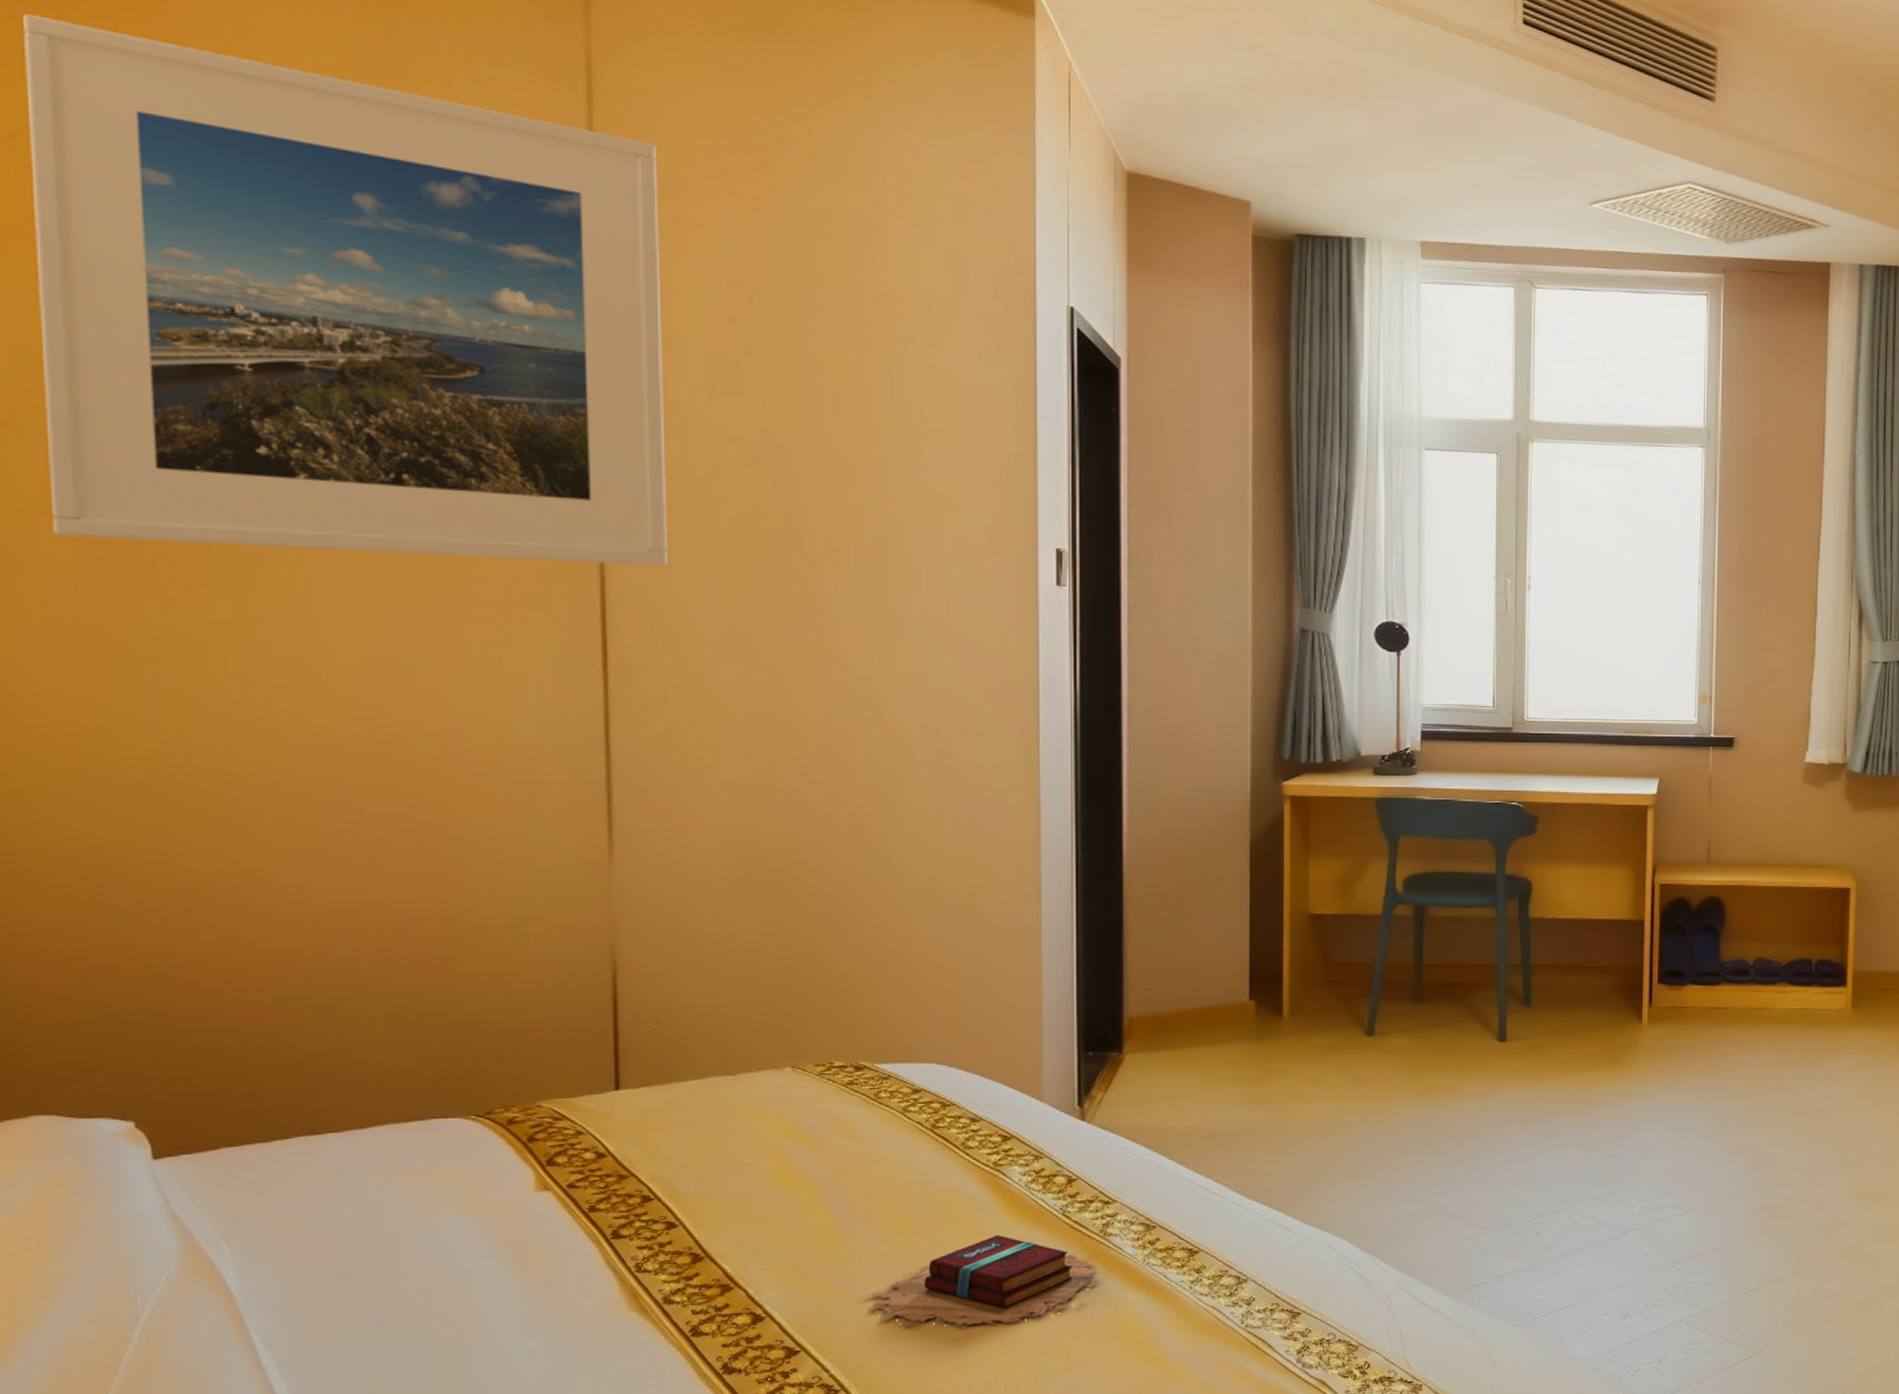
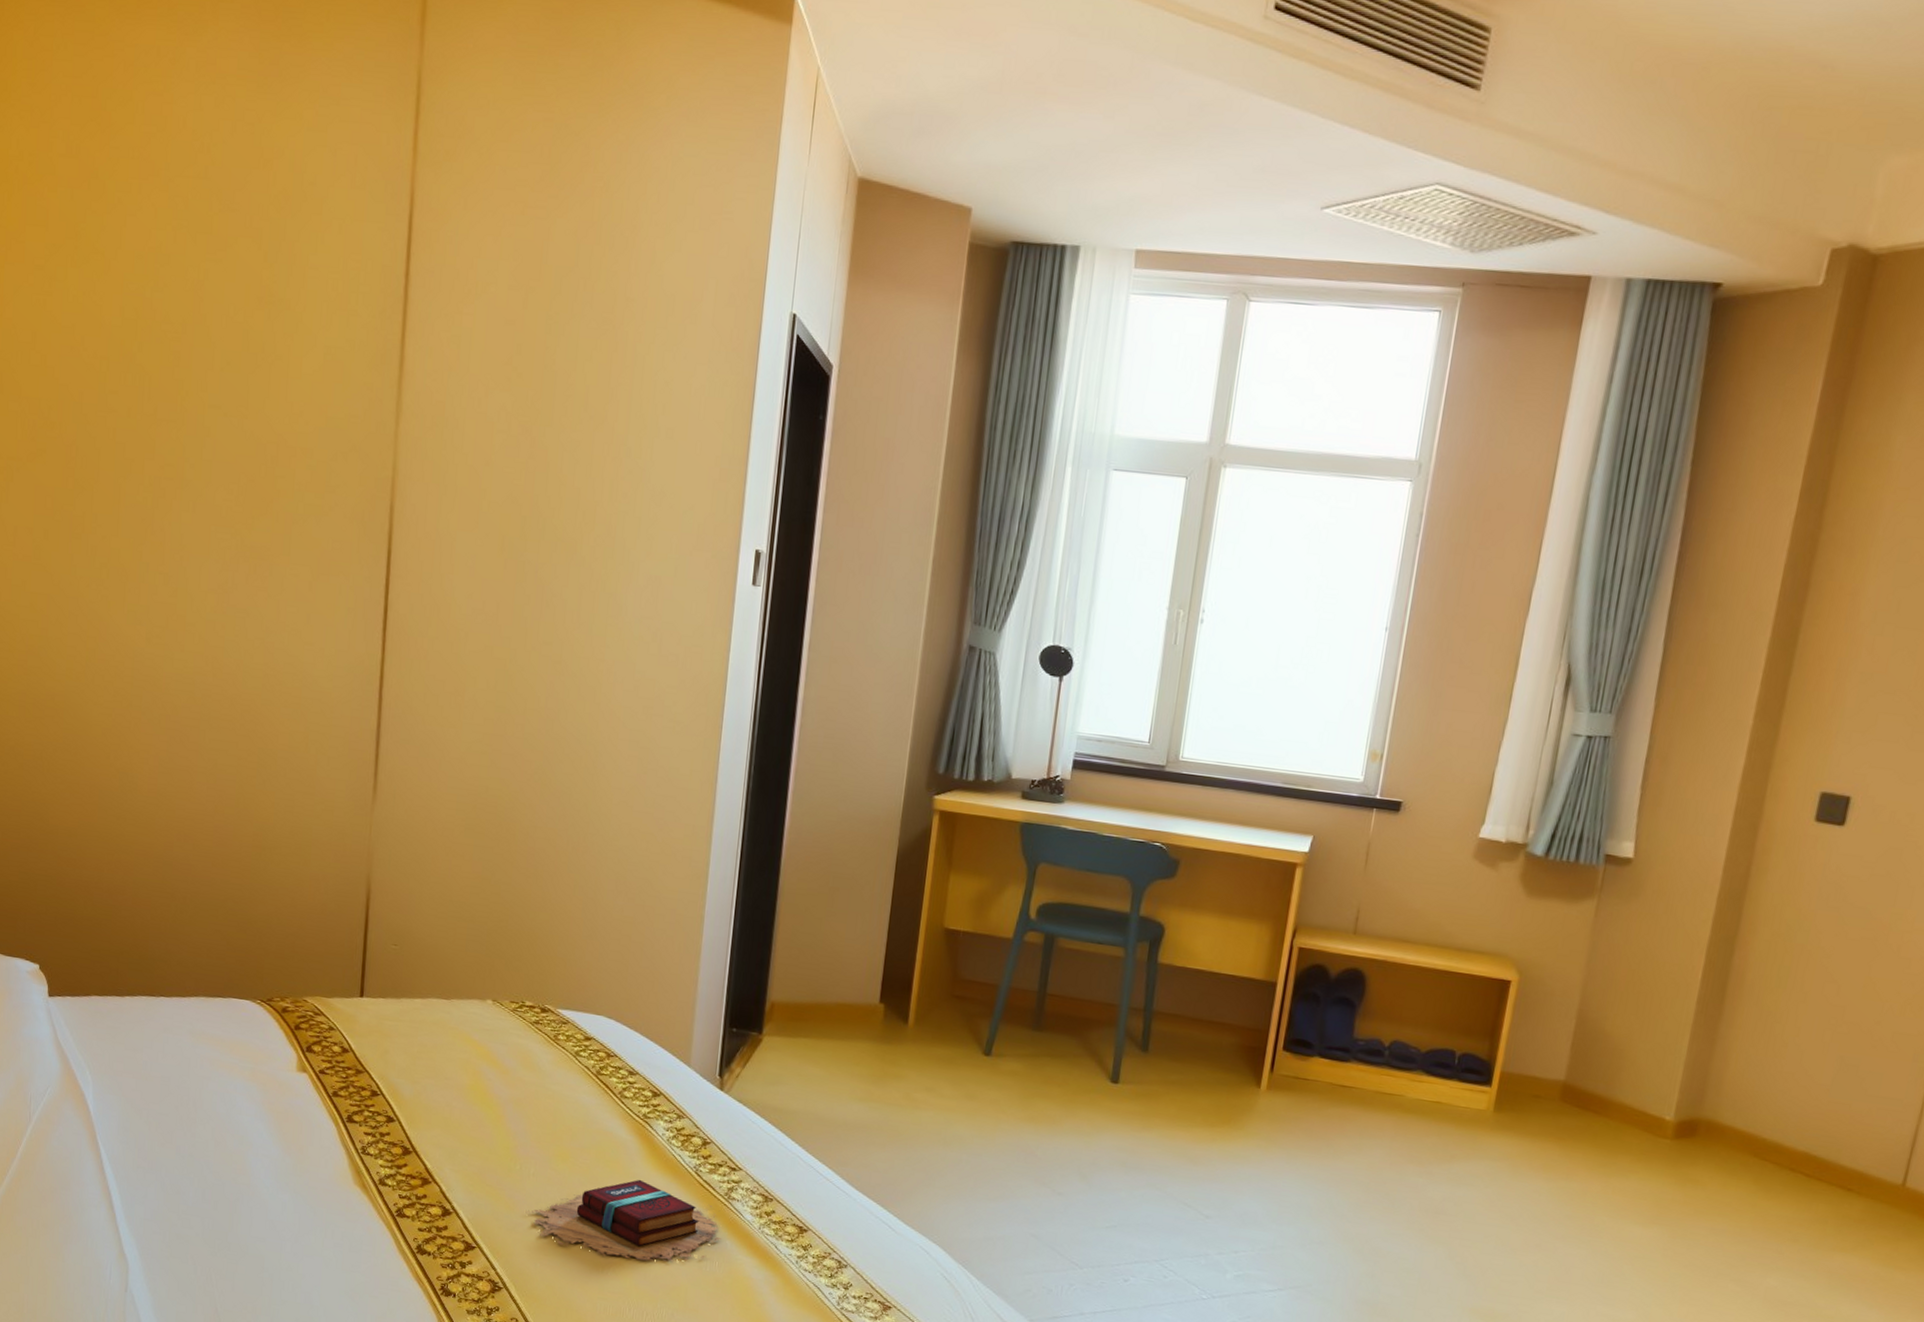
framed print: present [23,14,667,566] -> none [21,55,464,544]

